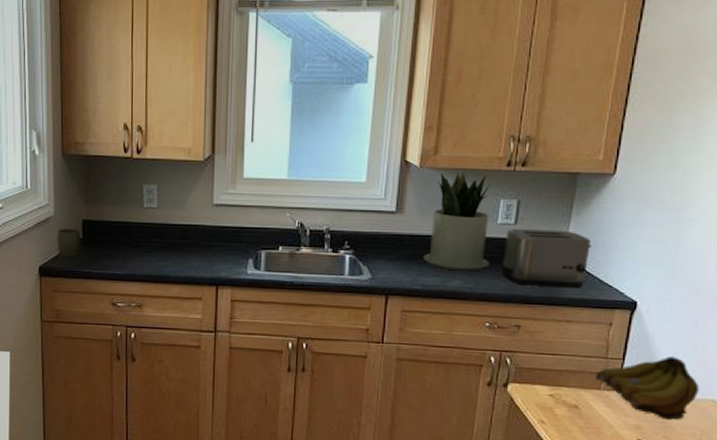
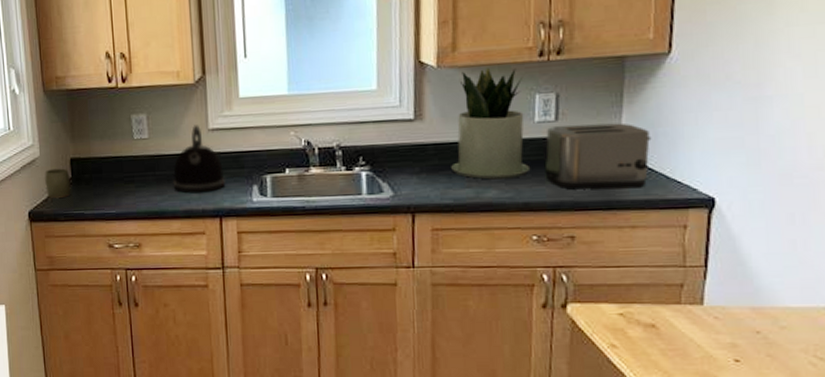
kettle: none [176,199,224,262] -> present [172,125,226,194]
fruit: present [594,356,700,420] -> none [672,259,807,334]

